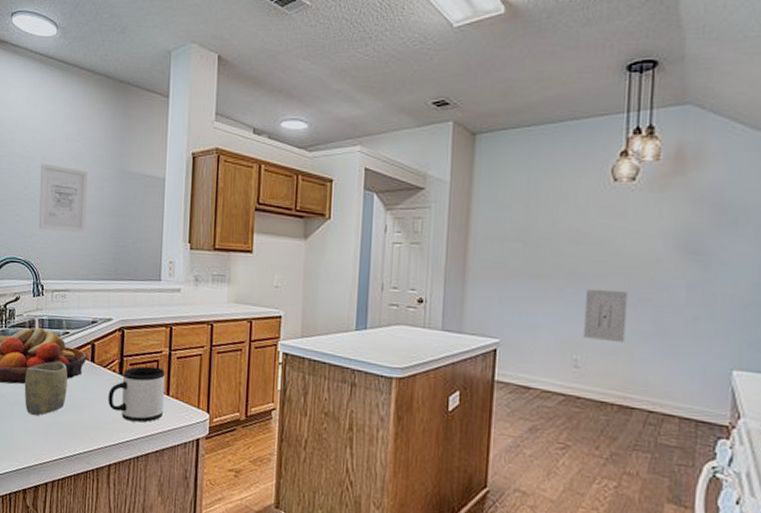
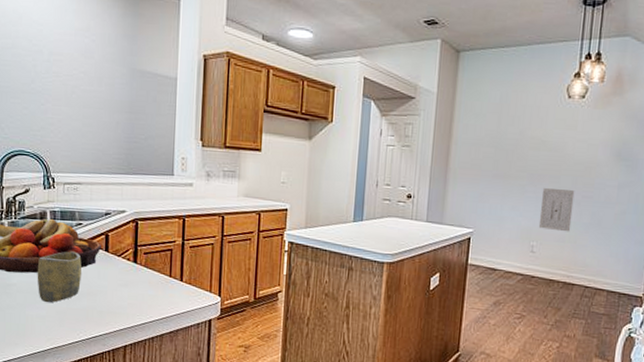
wall art: present [38,163,88,233] -> none [47,57,98,128]
mug: present [108,366,165,423] -> none [123,254,178,307]

